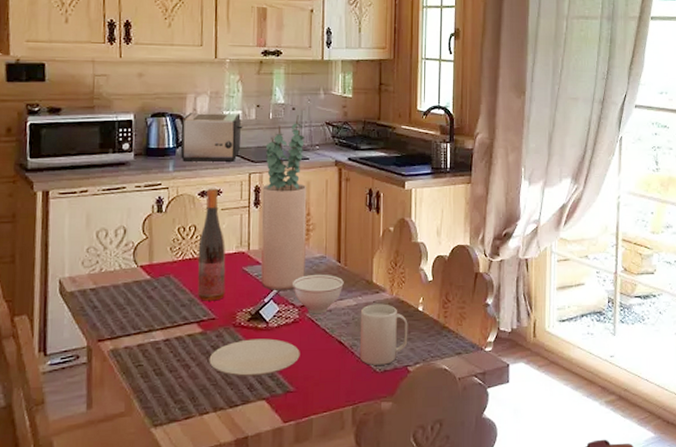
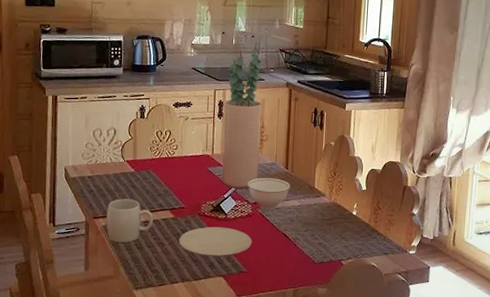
mug: none [114,313,176,370] -> present [106,199,154,243]
toaster: present [180,113,243,162] -> none [160,37,211,79]
wine bottle: present [197,188,226,301] -> none [171,100,194,193]
mug: present [359,304,408,365] -> none [301,206,343,257]

